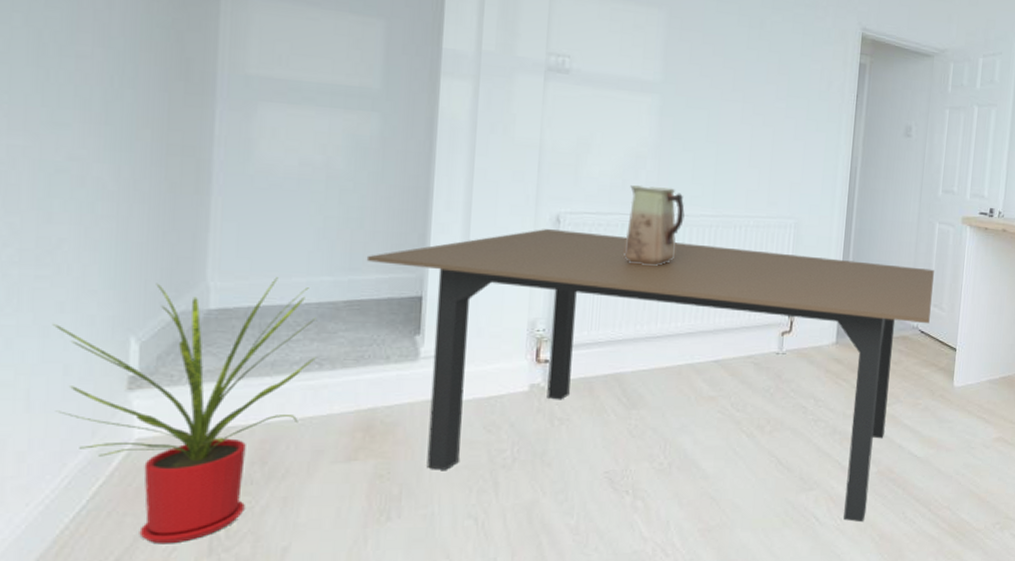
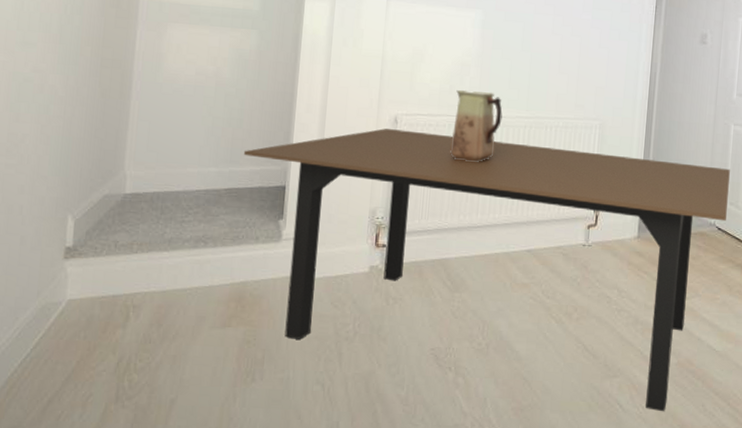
house plant: present [52,277,316,544] -> none [13,168,204,390]

